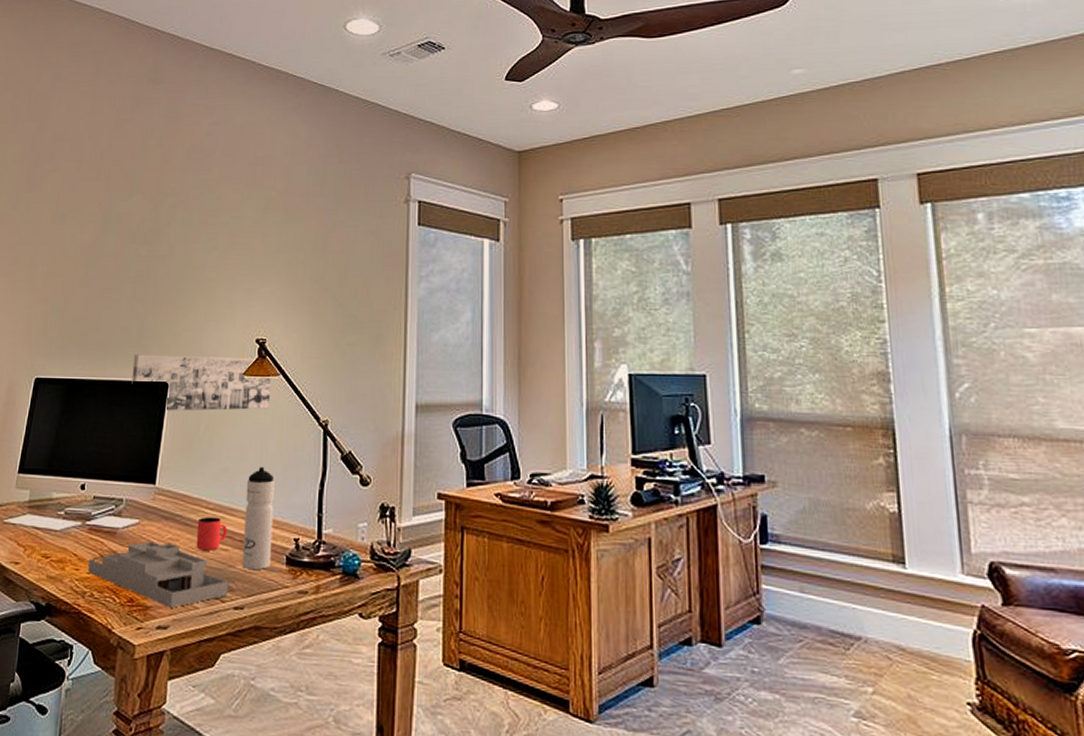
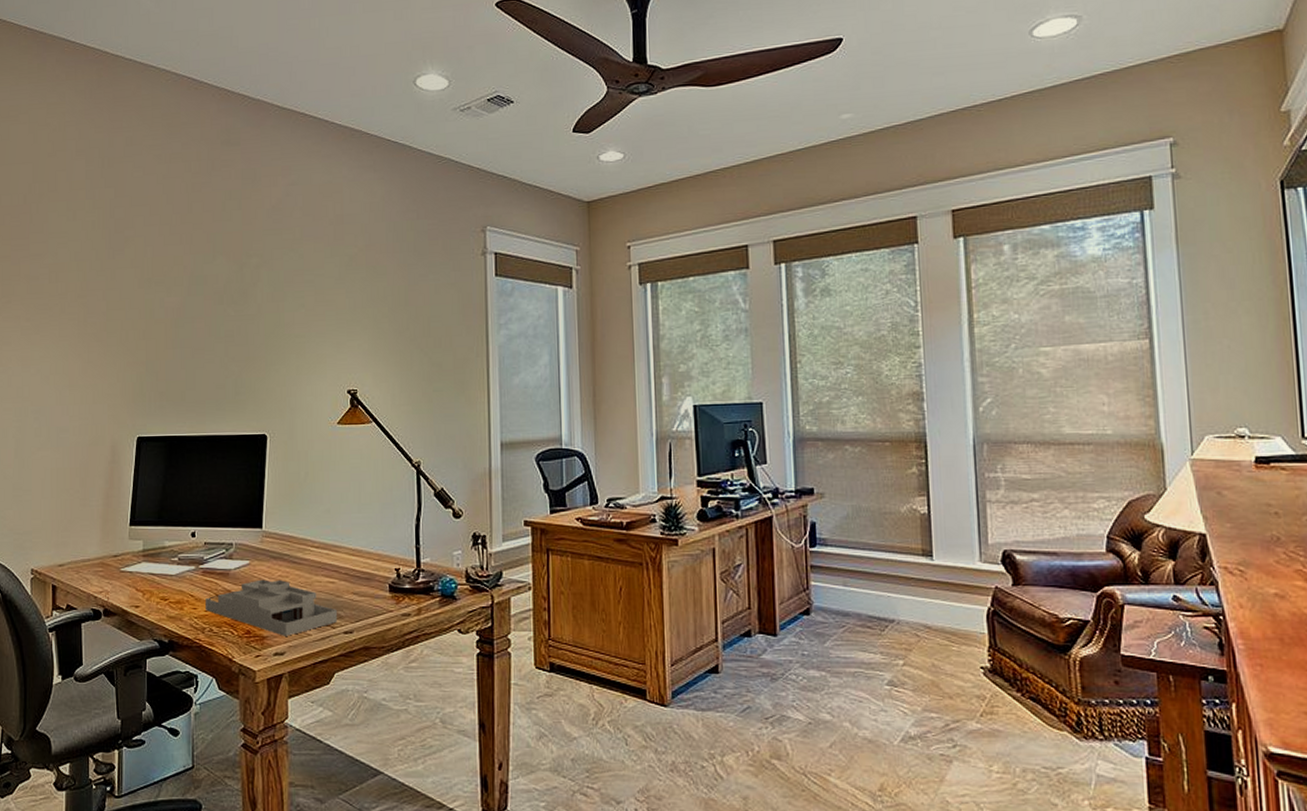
wall art: present [131,354,272,411] -> none [231,408,365,461]
cup: present [196,517,227,551] -> none [304,554,333,584]
water bottle: present [243,466,275,570] -> none [347,506,375,599]

